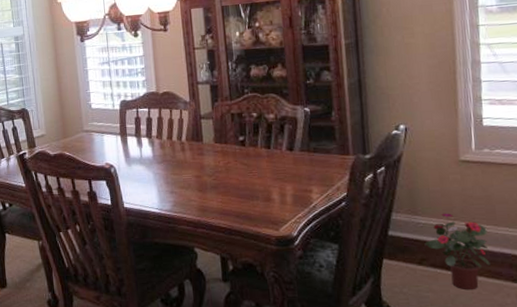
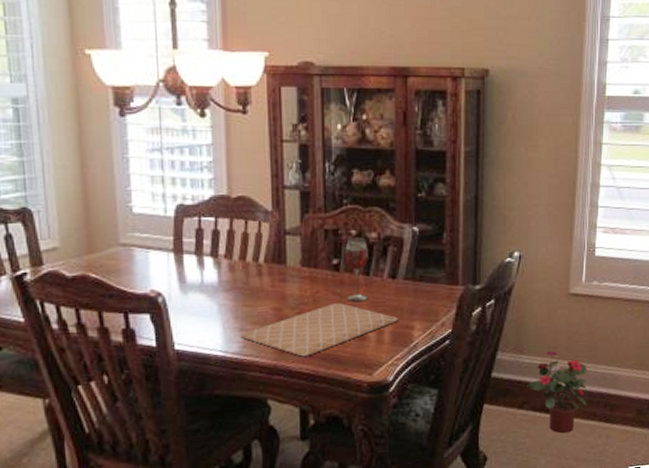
placemat: none [171,171,298,214] -> present [240,303,399,357]
wineglass: none [248,118,270,170] -> present [345,236,370,301]

